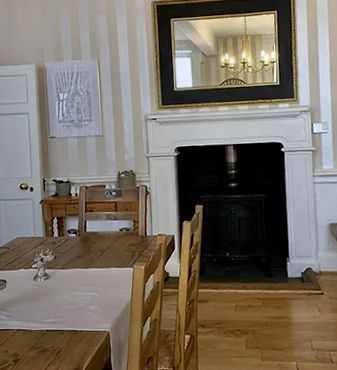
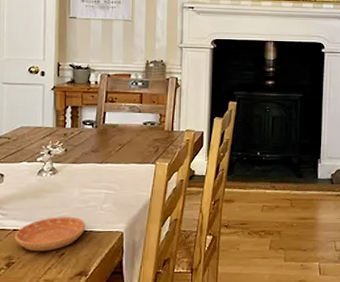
saucer: none [18,318,77,350] -> present [14,217,86,252]

